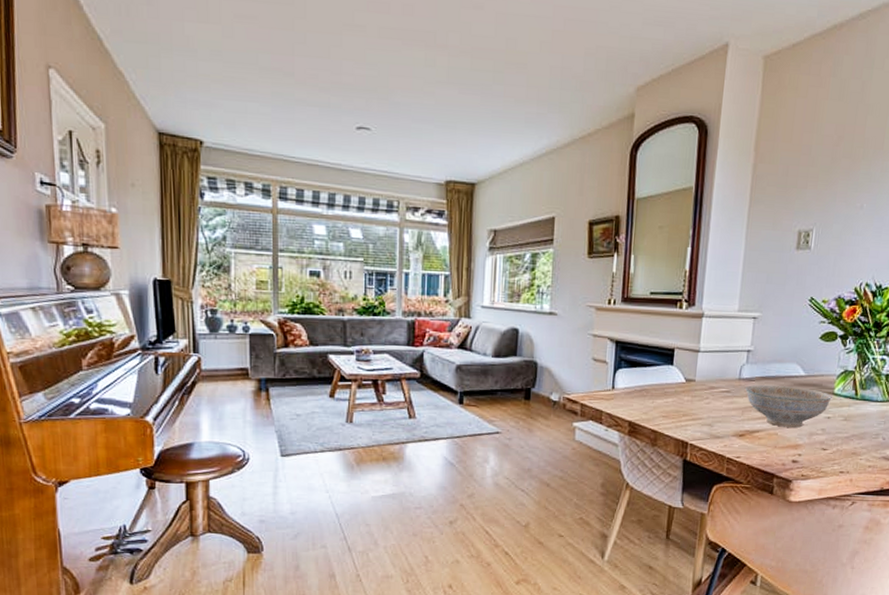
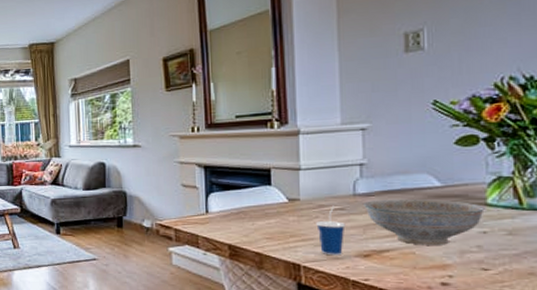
cup: none [706,388,729,435] -> present [316,205,346,256]

